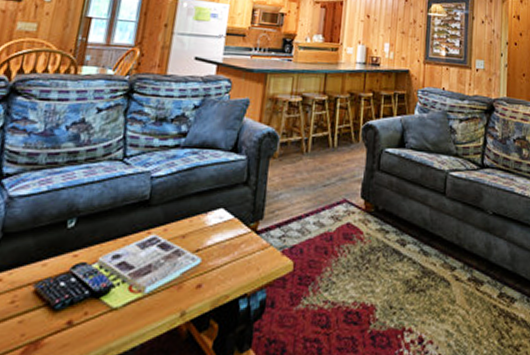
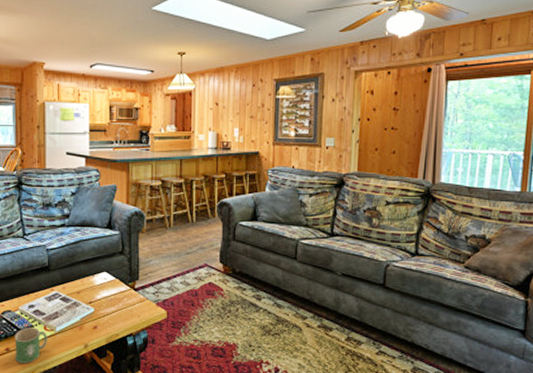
mug: none [78,288,132,344] -> present [15,327,48,363]

